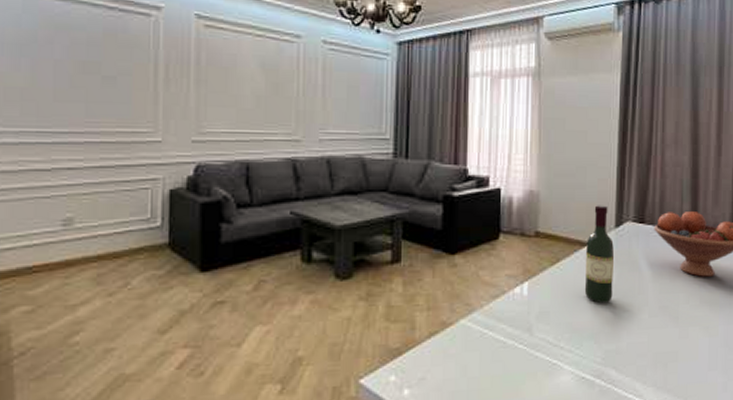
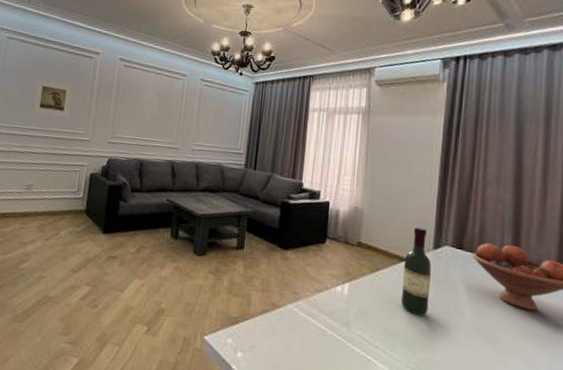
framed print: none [55,52,123,110] -> present [32,79,73,118]

